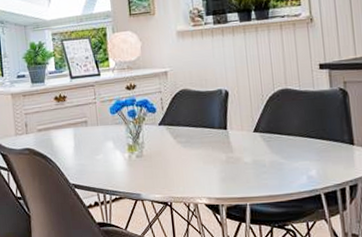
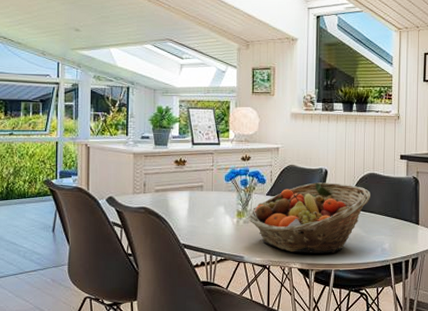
fruit basket: none [141,104,286,187] -> present [248,182,370,253]

